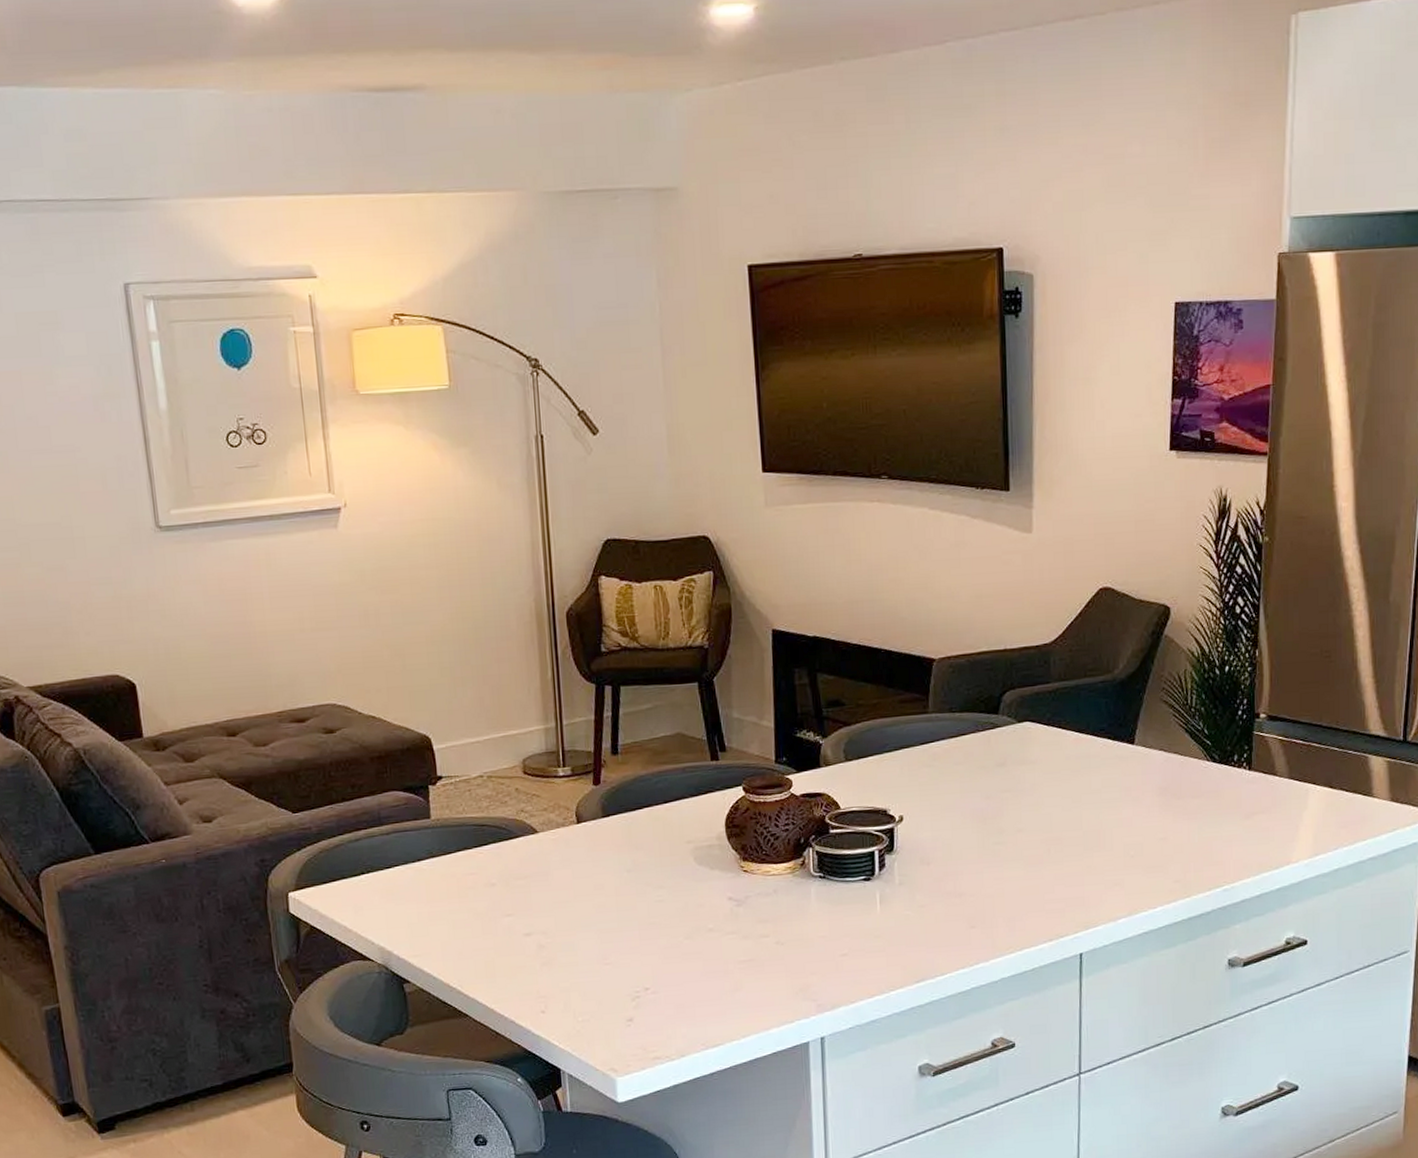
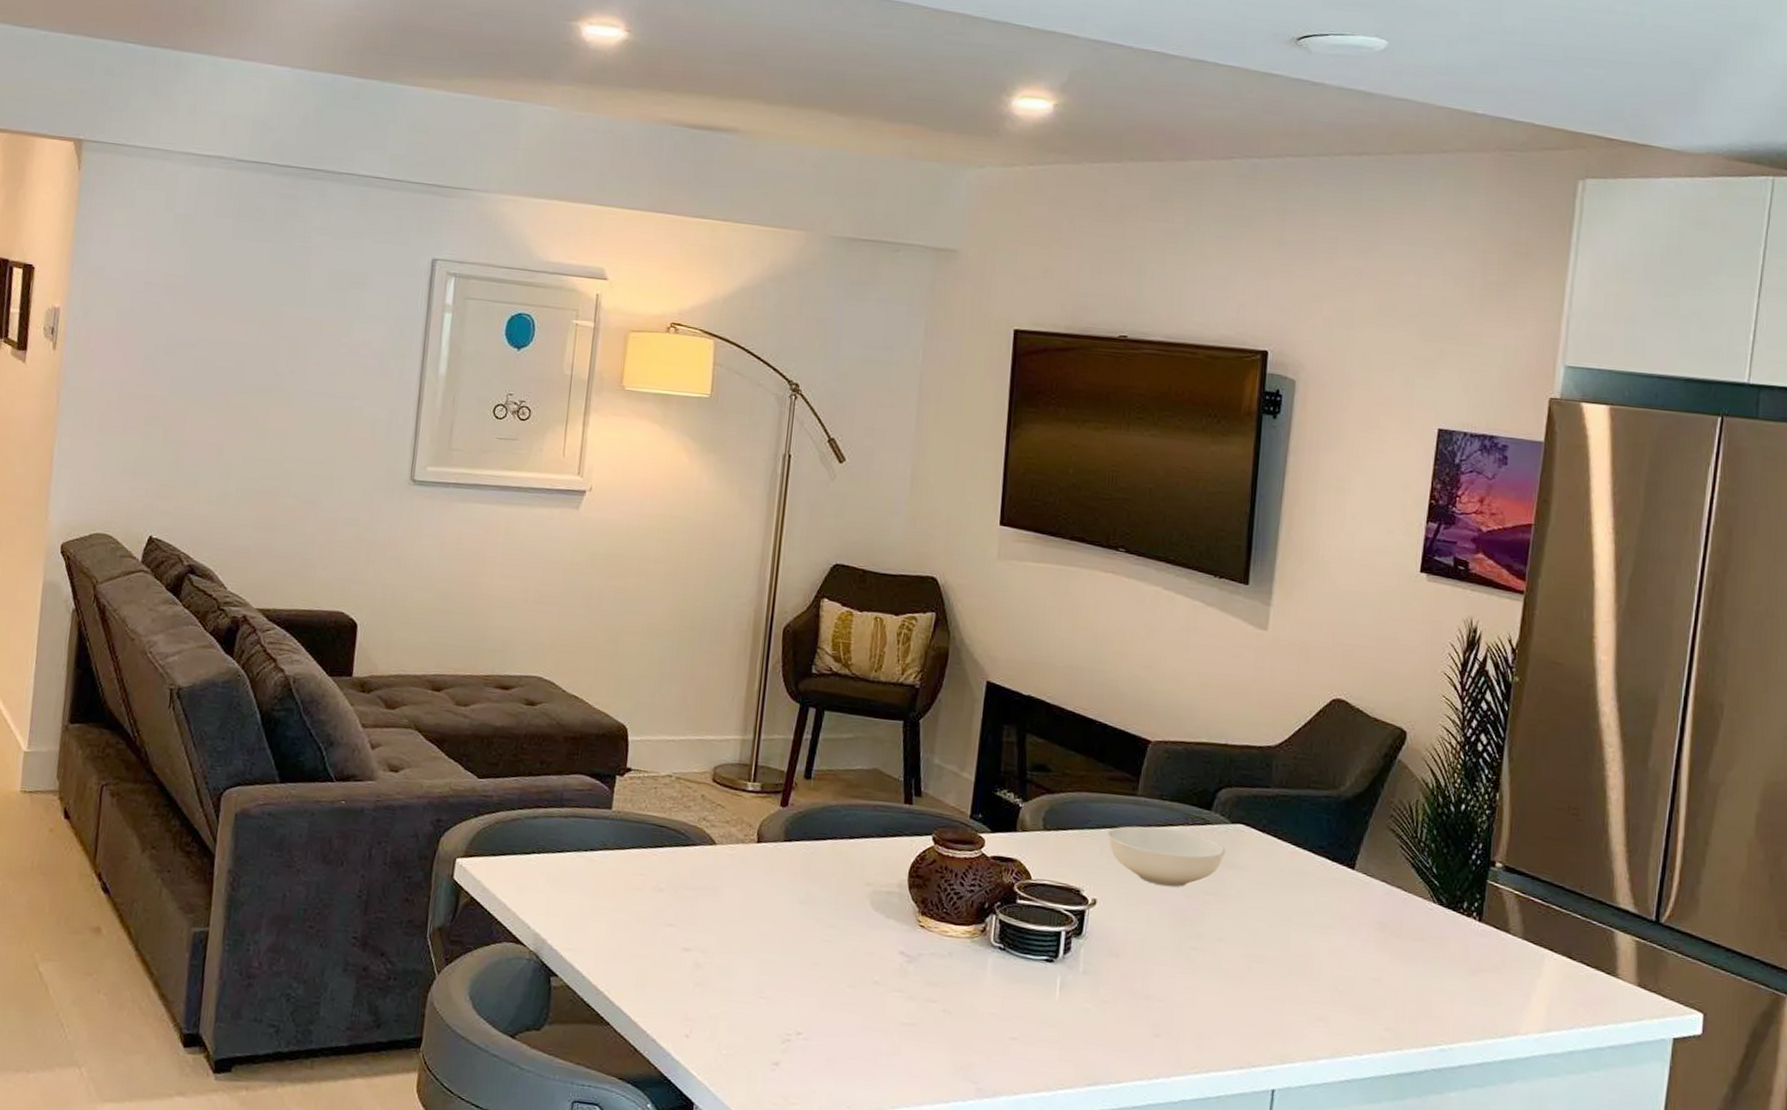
bowl: none [906,738,1017,792] -> present [1108,826,1227,887]

